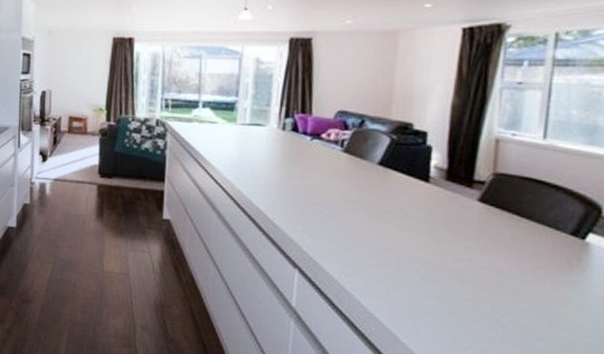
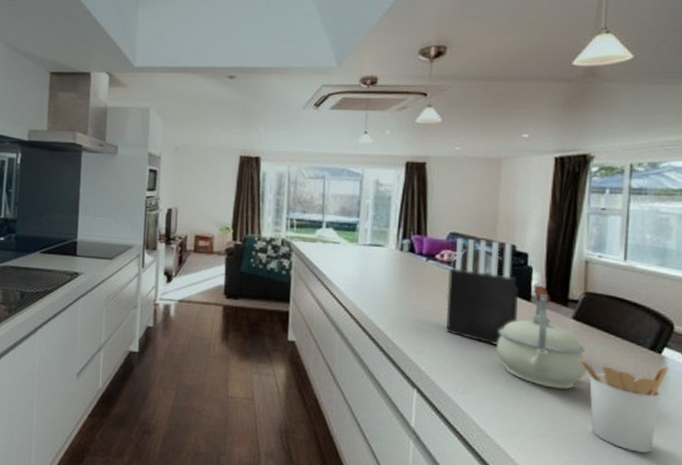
knife block: none [330,115,415,227] -> present [445,237,518,345]
kettle: none [387,167,493,275] -> present [496,286,587,390]
utensil holder: none [483,243,593,344] -> present [578,358,668,453]

